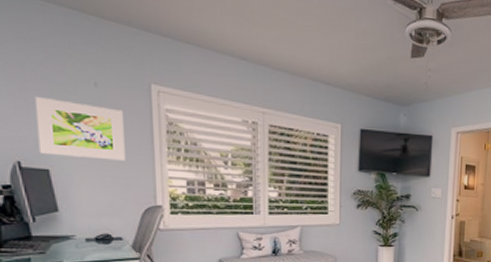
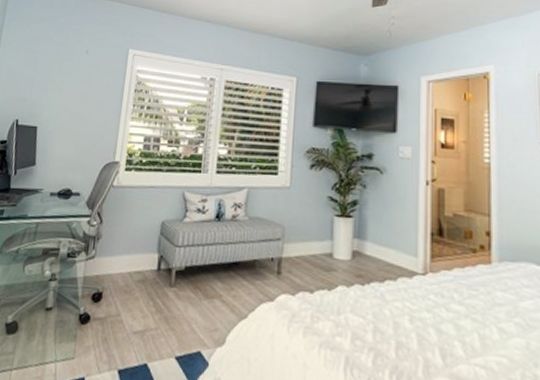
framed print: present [34,96,125,161] -> none [33,64,103,118]

